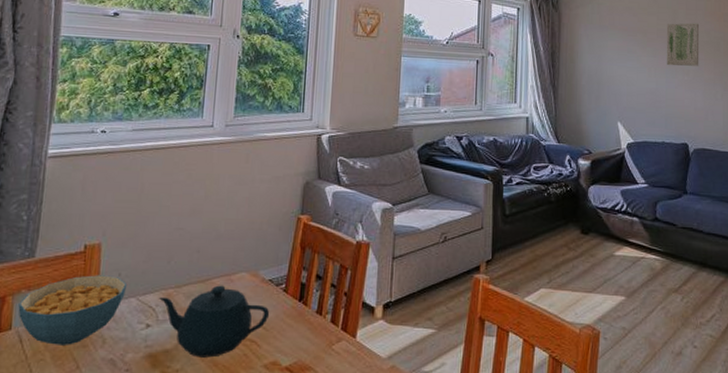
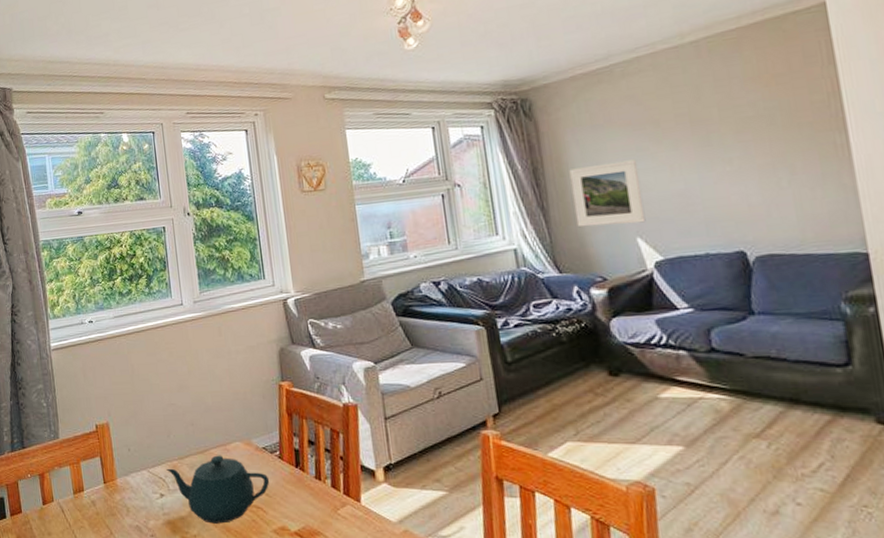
cereal bowl: present [18,275,128,345] -> none [55,451,138,514]
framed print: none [577,57,627,110] -> present [569,159,646,228]
wall art: present [667,23,700,66] -> none [689,95,747,158]

